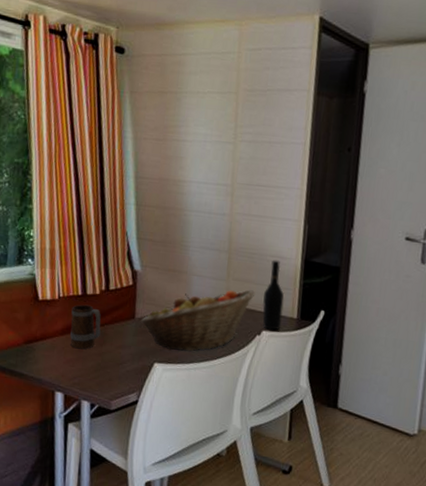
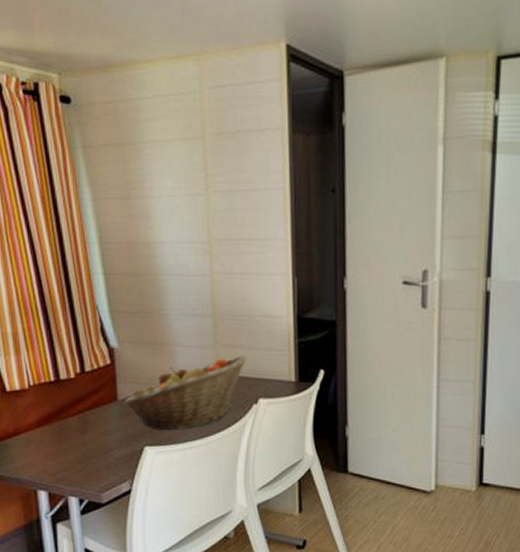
mug: present [70,304,101,350] -> none [45,391,81,441]
wine bottle: present [262,260,285,330] -> none [257,320,279,397]

